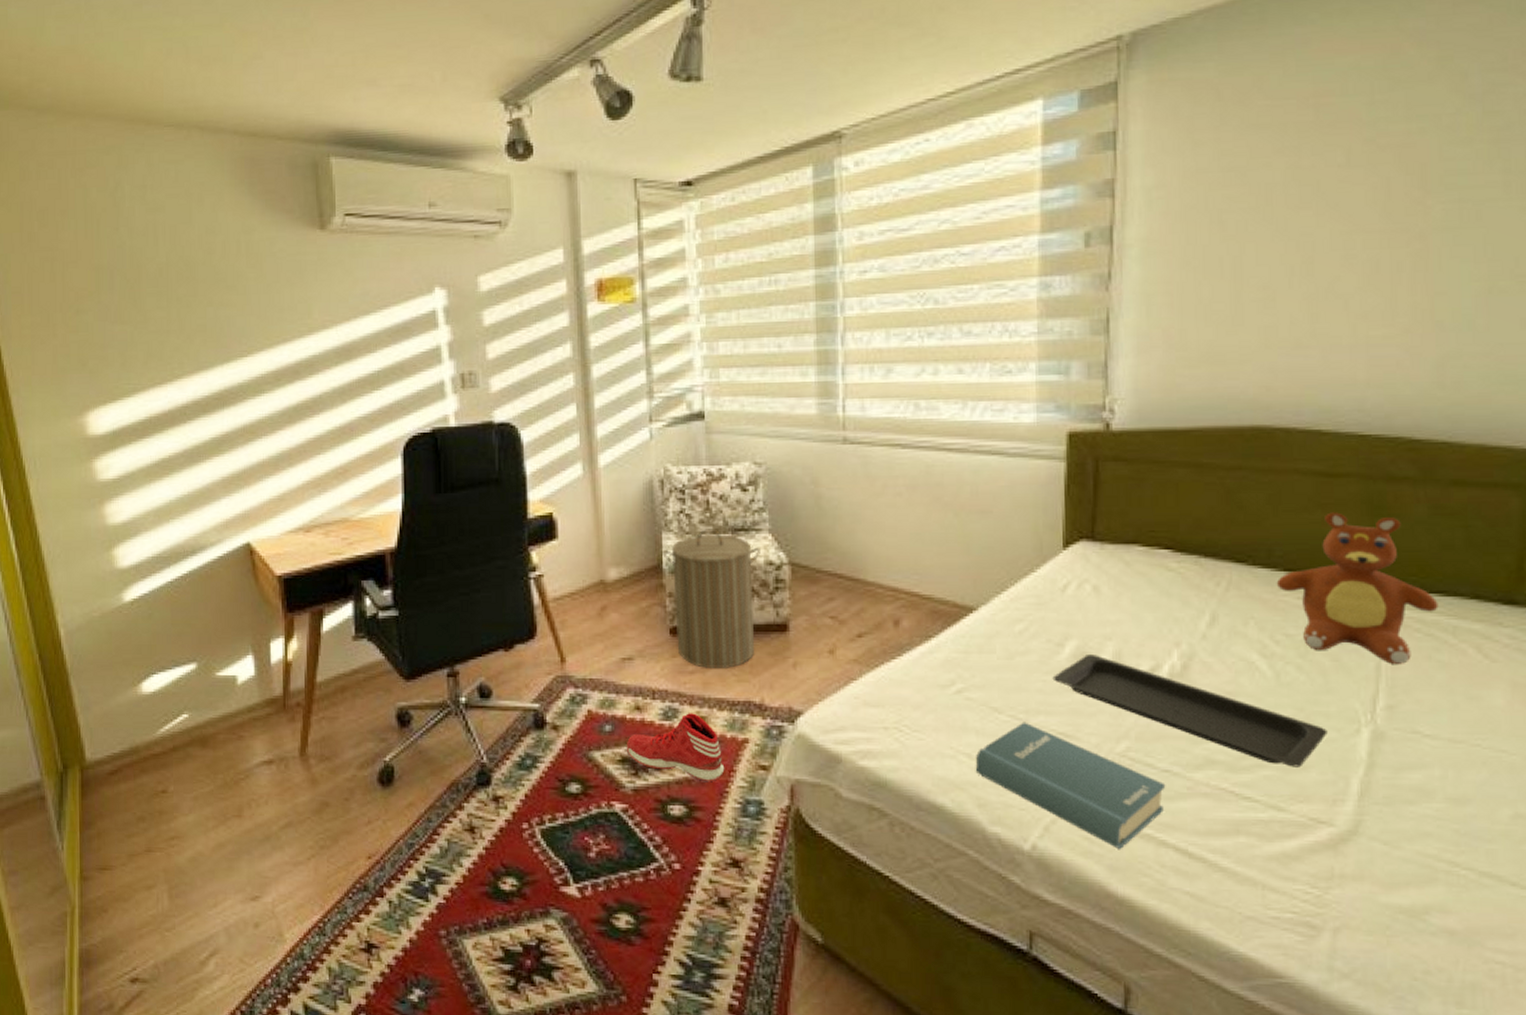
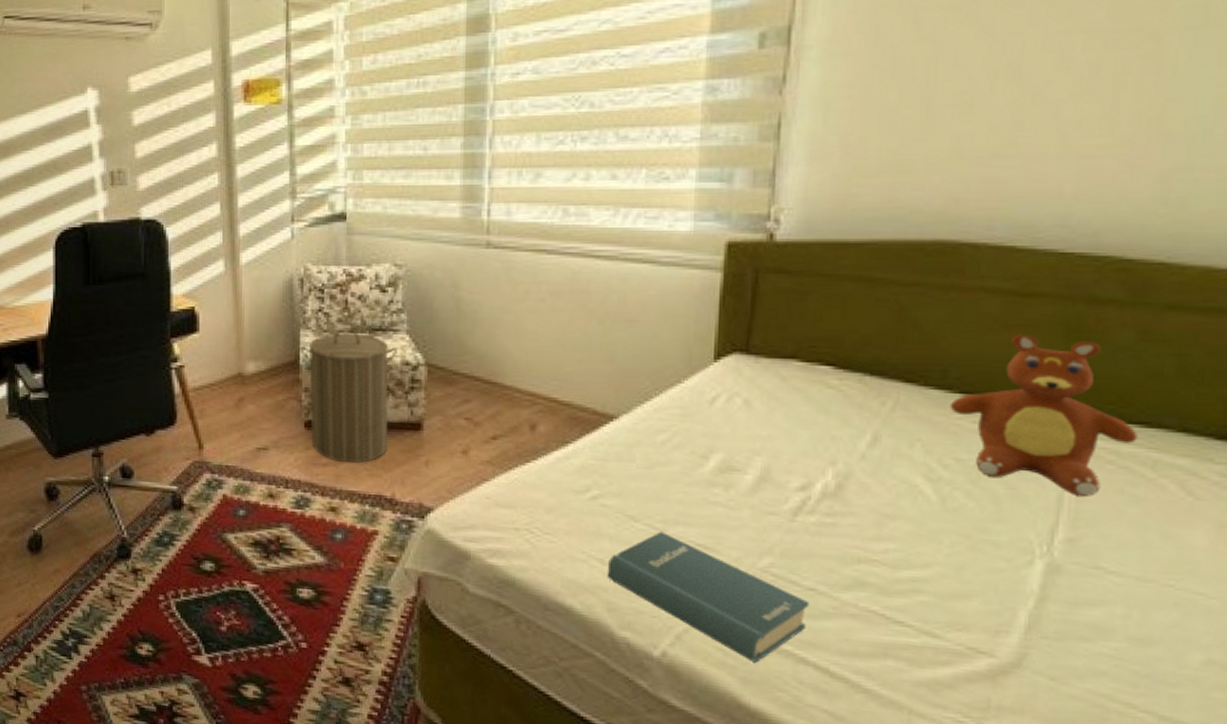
sneaker: present [626,713,725,781] -> none [258,503,354,569]
serving tray: present [1052,655,1328,768] -> none [694,468,996,596]

